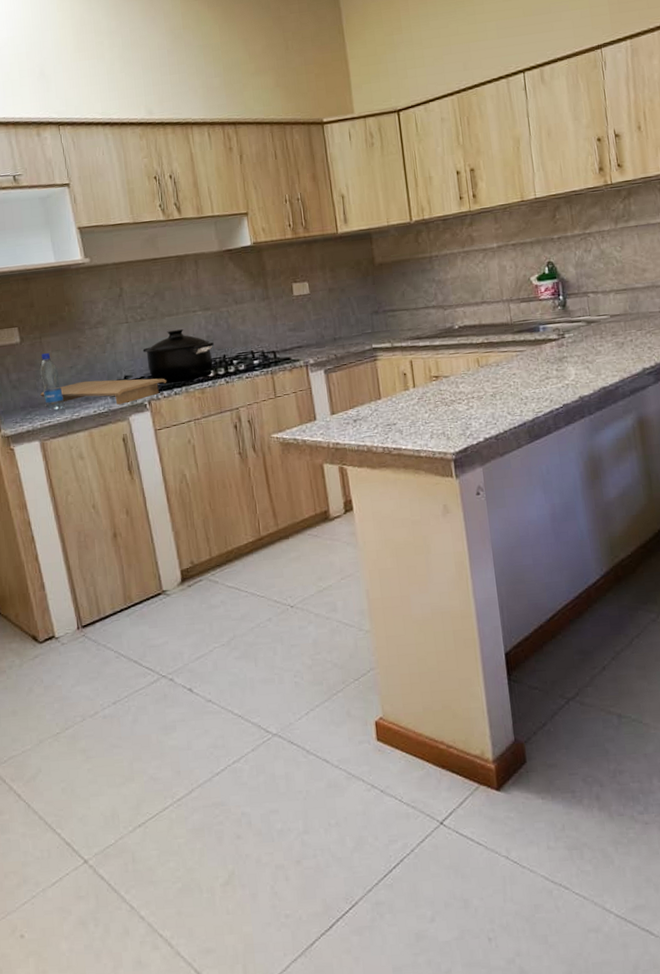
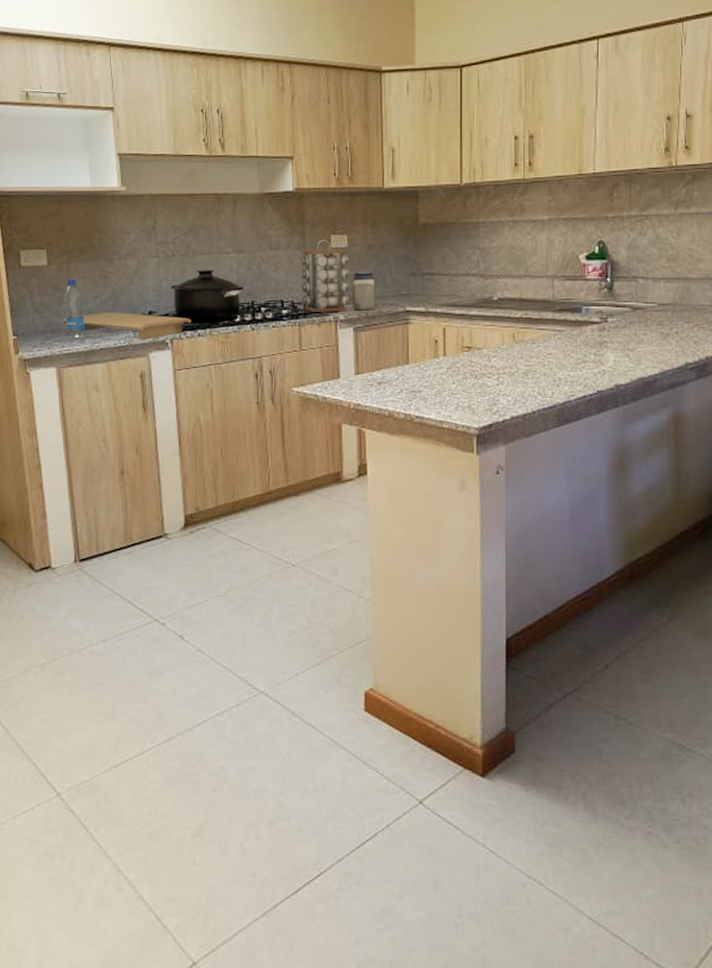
spice rack: none [265,288,317,361] -> present [300,239,349,313]
jar: none [317,314,343,354] -> present [352,271,376,311]

